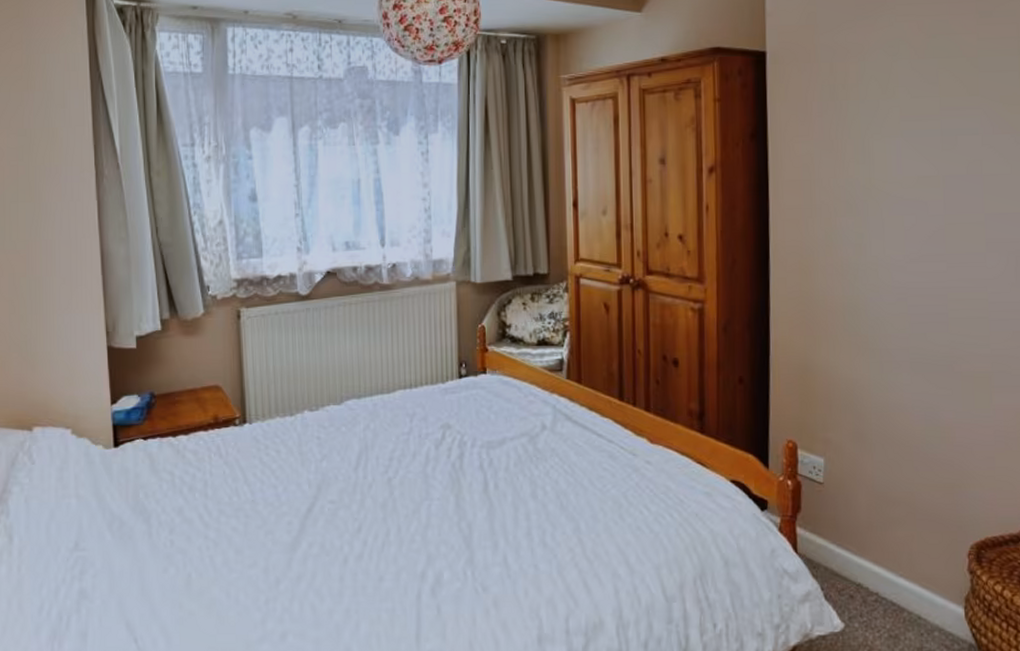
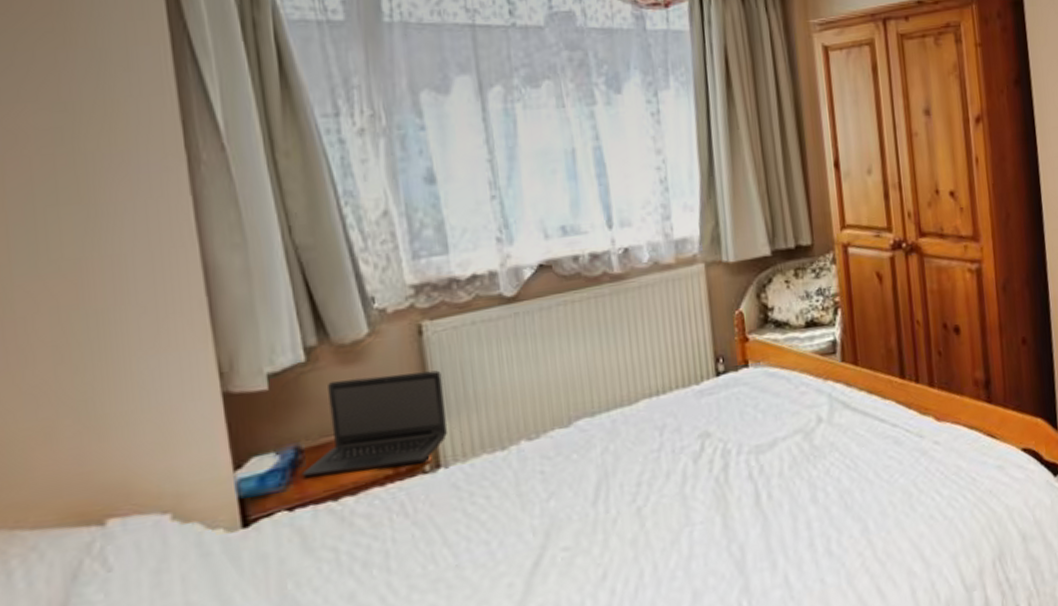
laptop: none [154,347,253,418] -> present [301,370,448,478]

